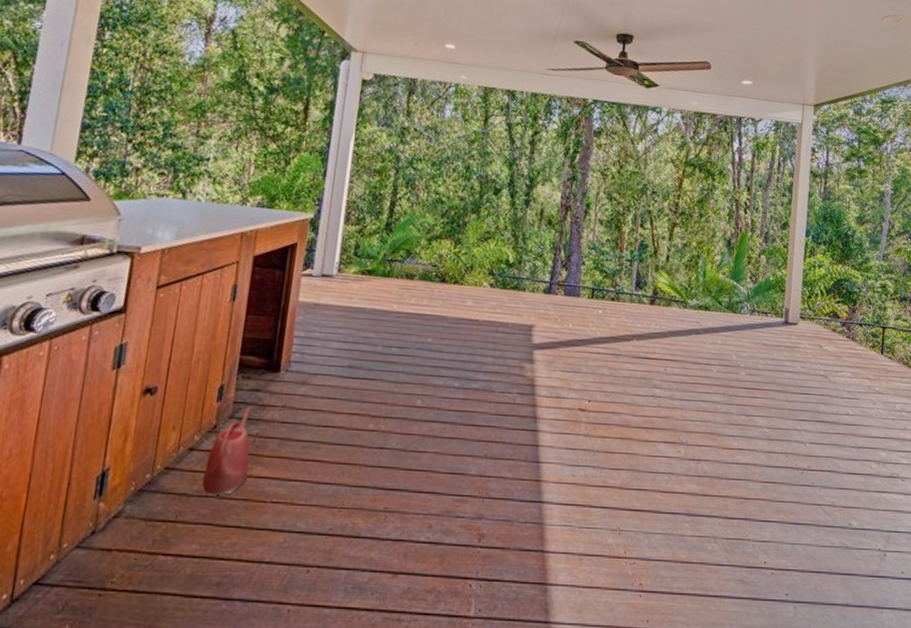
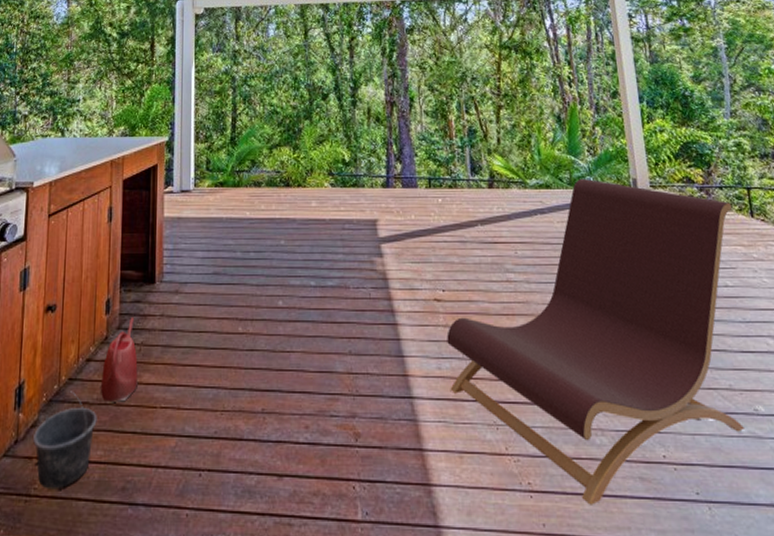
bucket: none [114,481,196,584] -> present [33,391,97,490]
deck chair: none [580,303,867,604] -> present [446,178,746,505]

